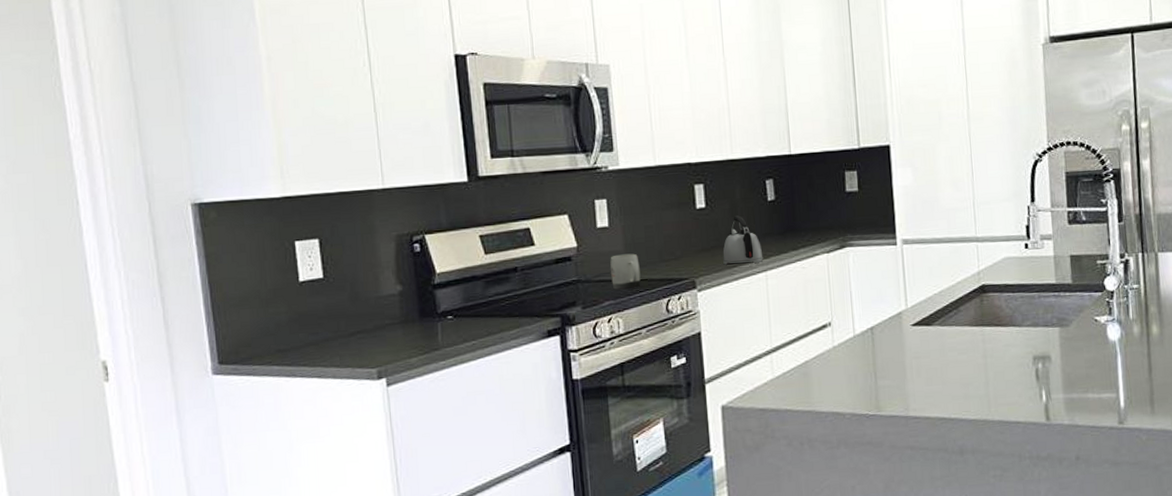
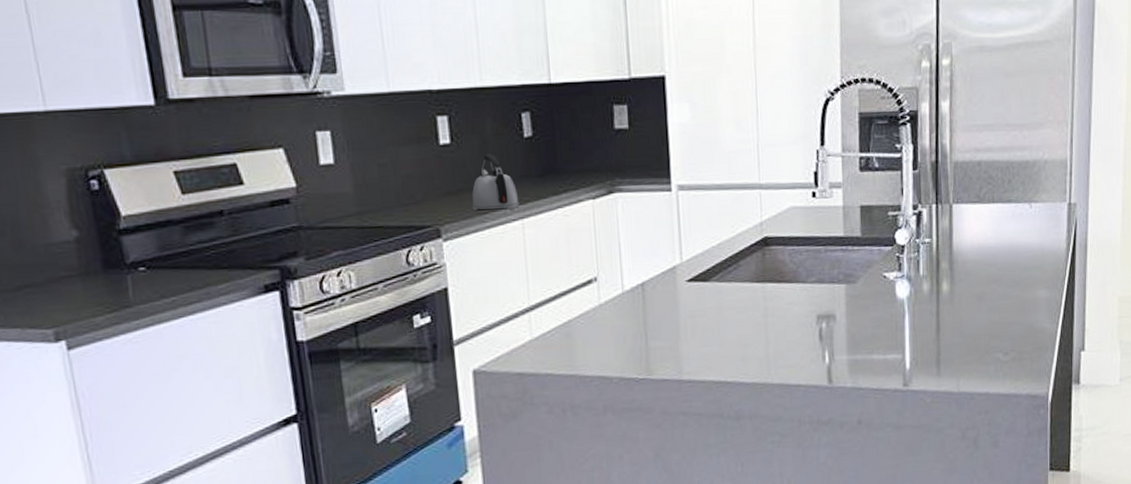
mug: present [610,253,641,290] -> none [337,196,376,239]

